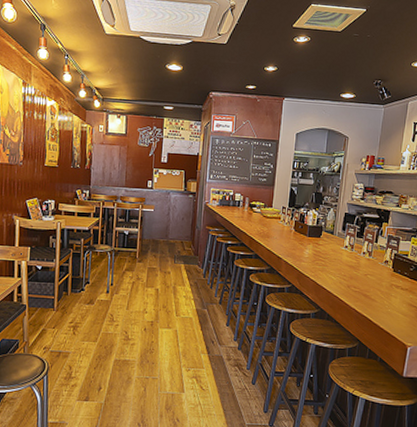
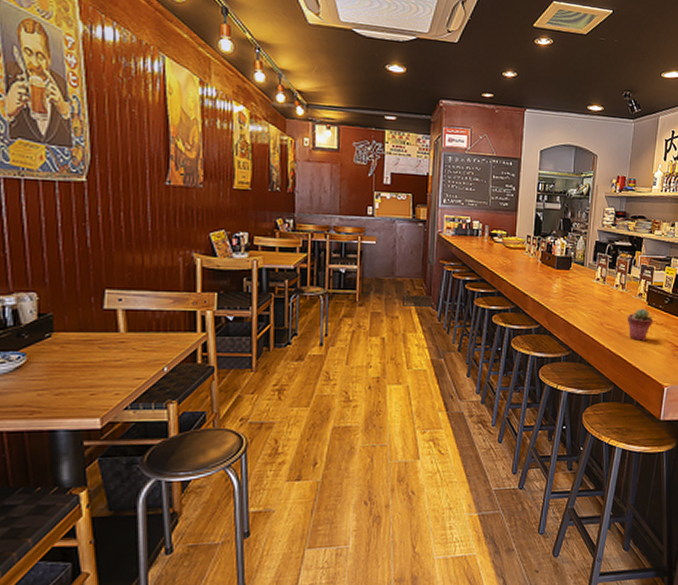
potted succulent: none [373,274,398,304] -> present [627,308,653,341]

